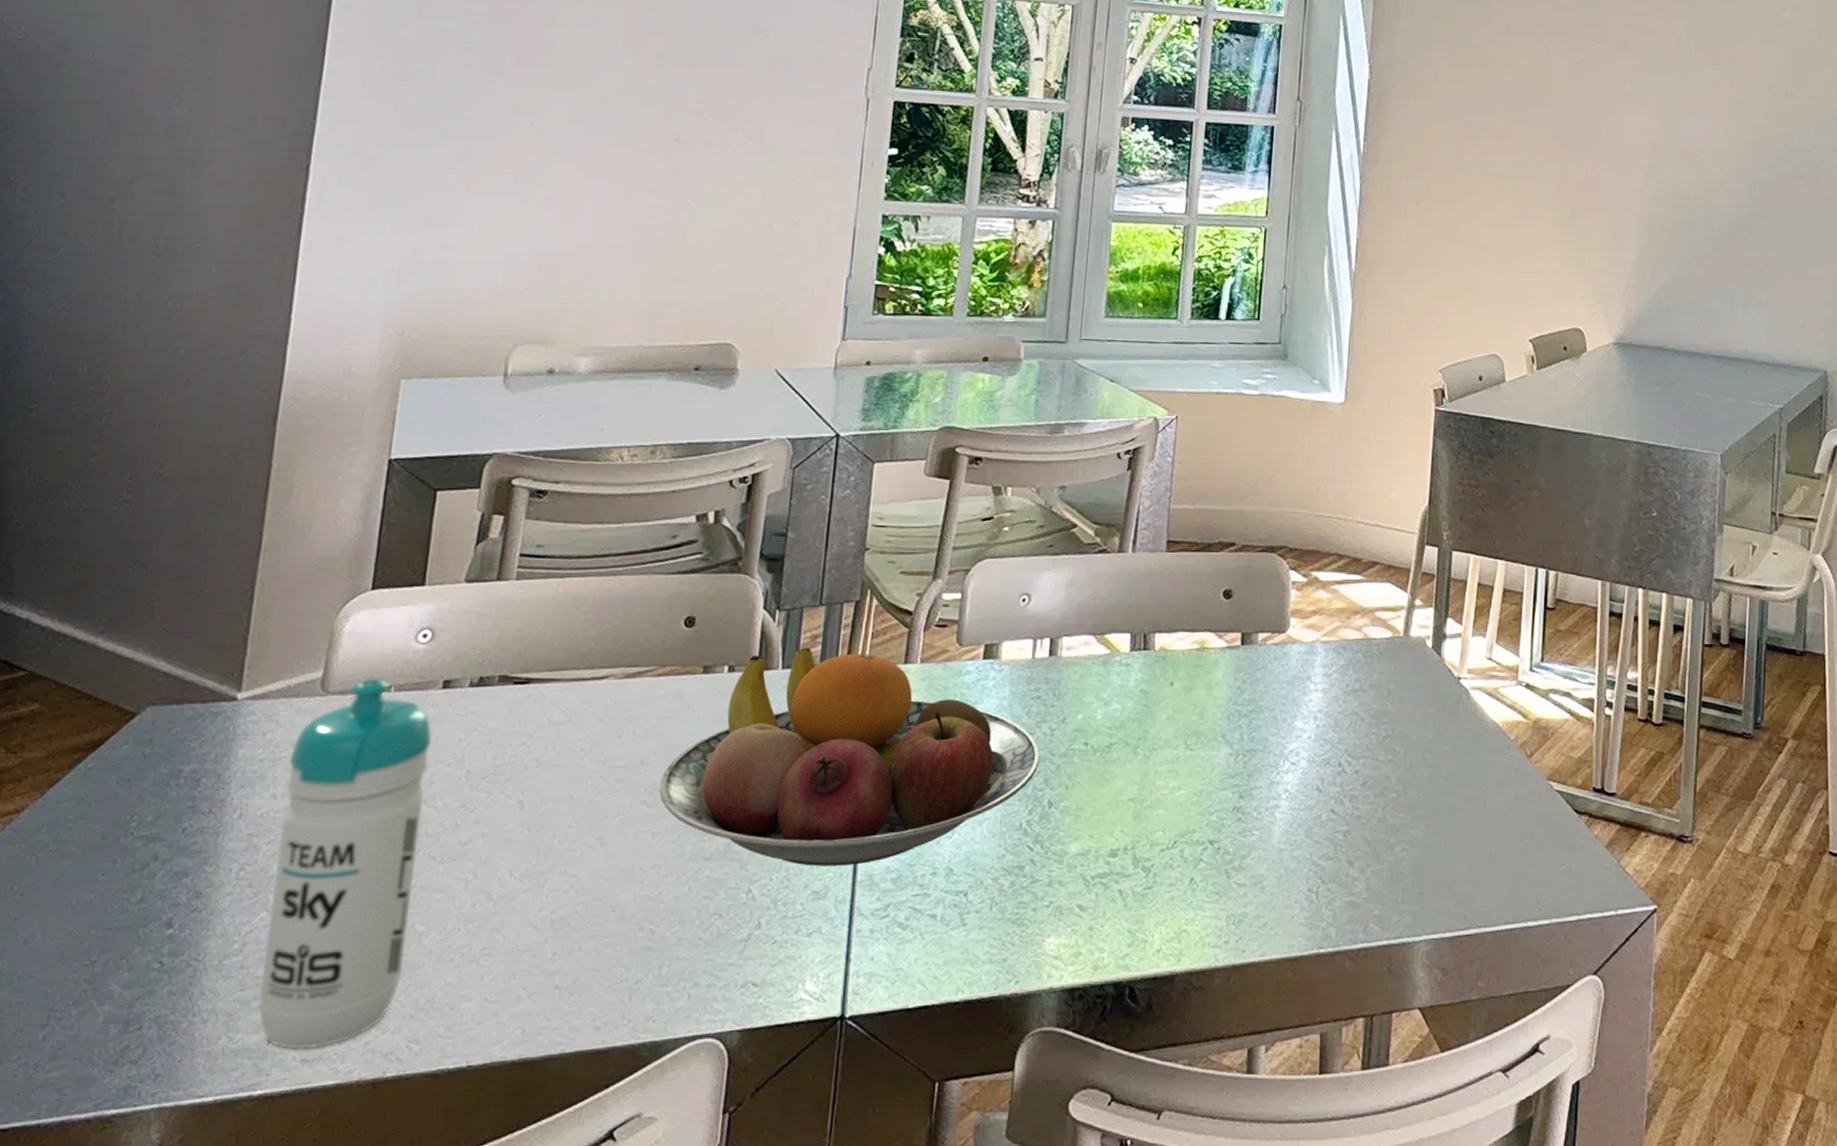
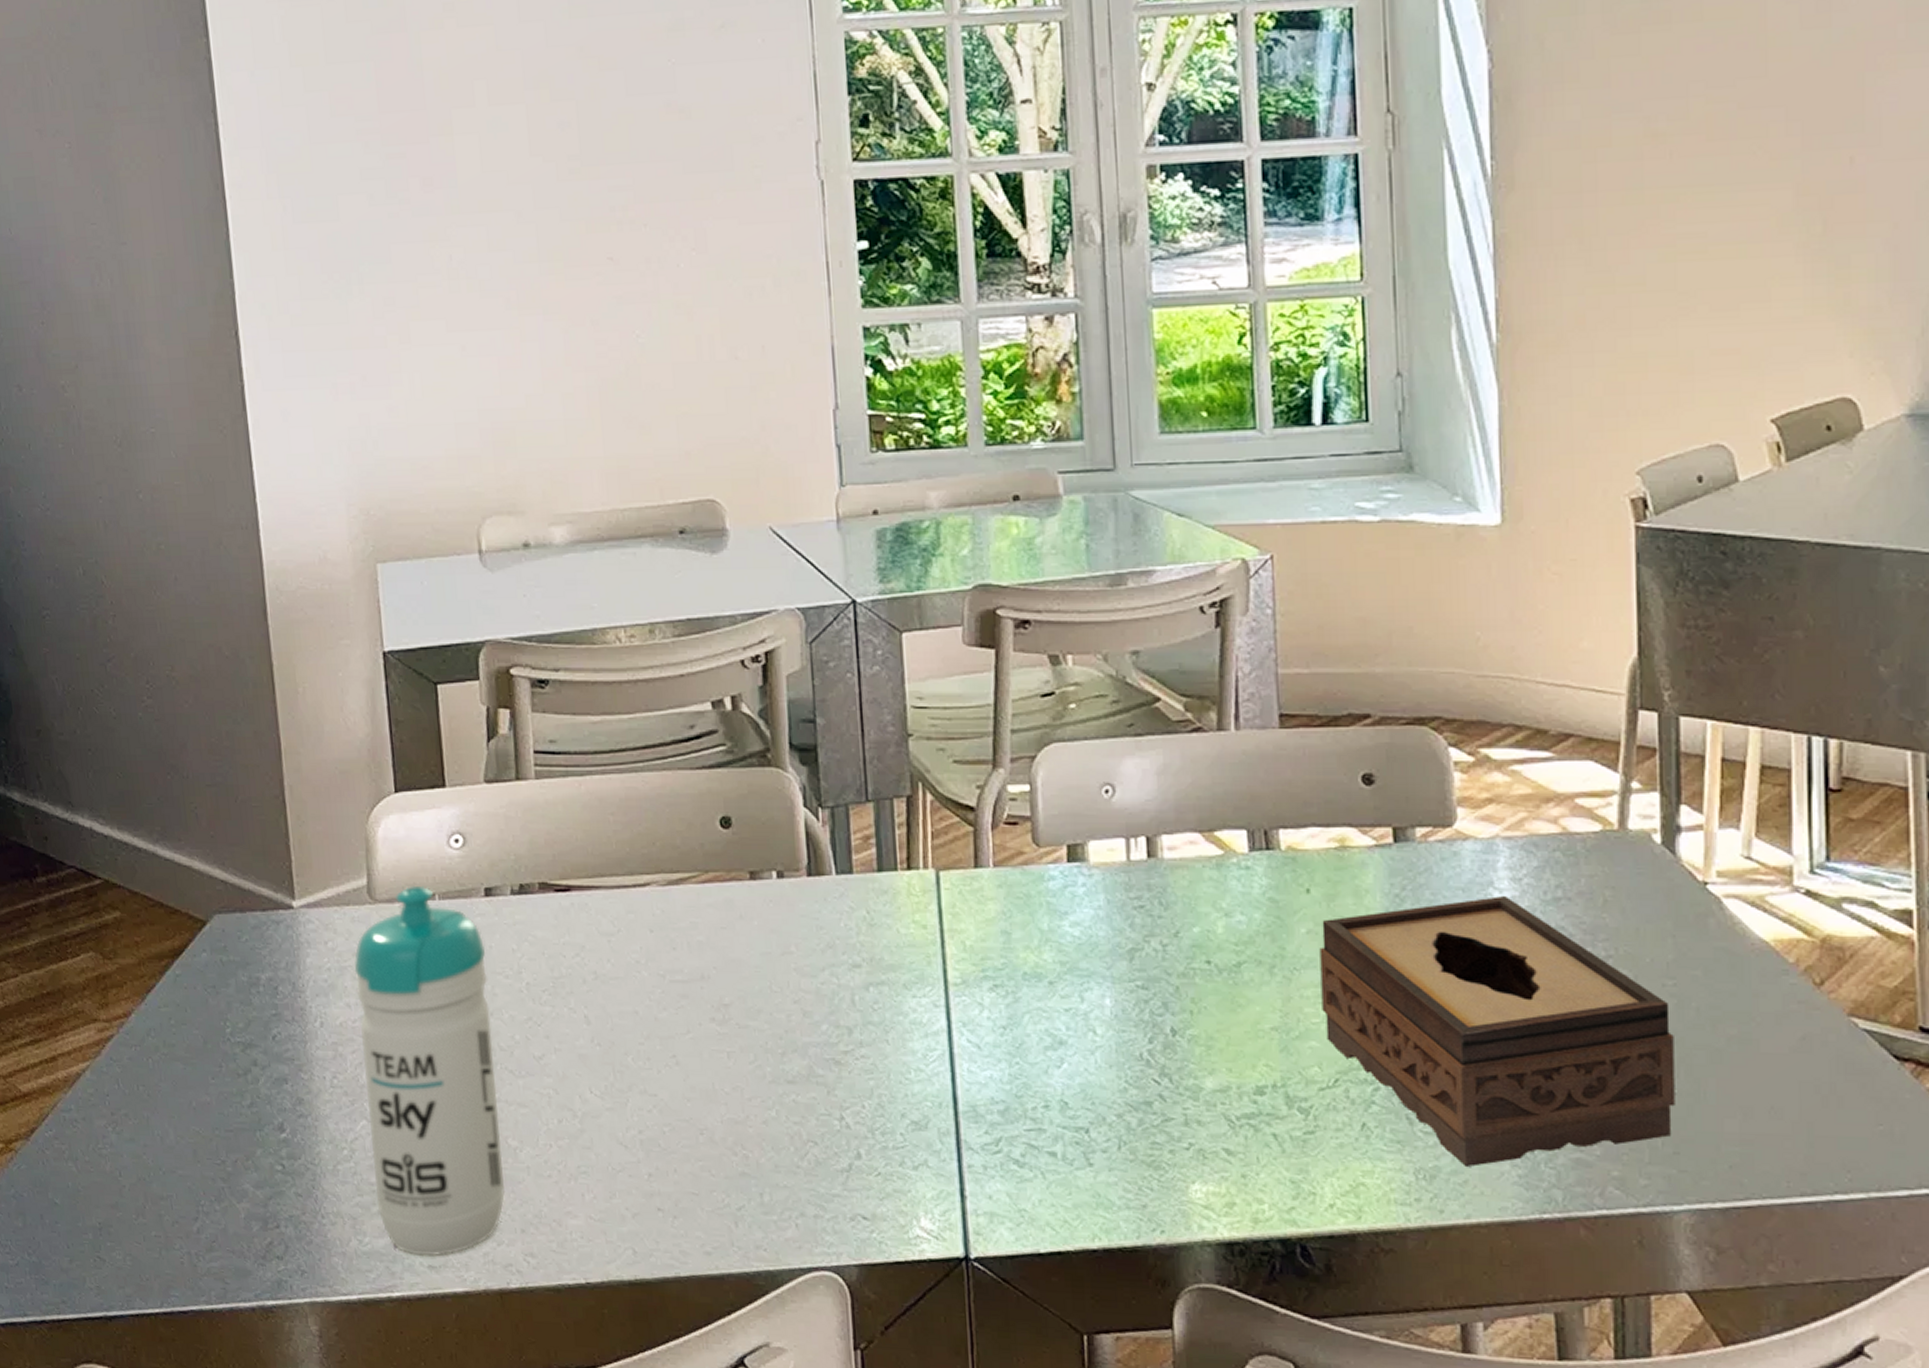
fruit bowl: present [659,647,1040,866] -> none [725,849,1154,1095]
tissue box: none [1171,688,1428,912] -> present [1319,896,1675,1167]

